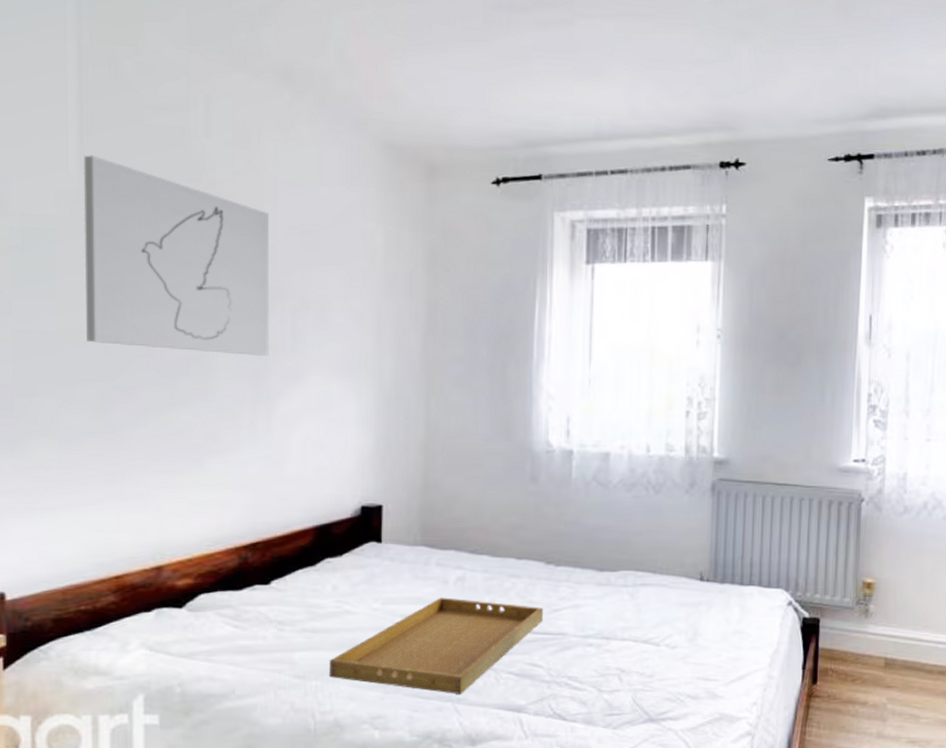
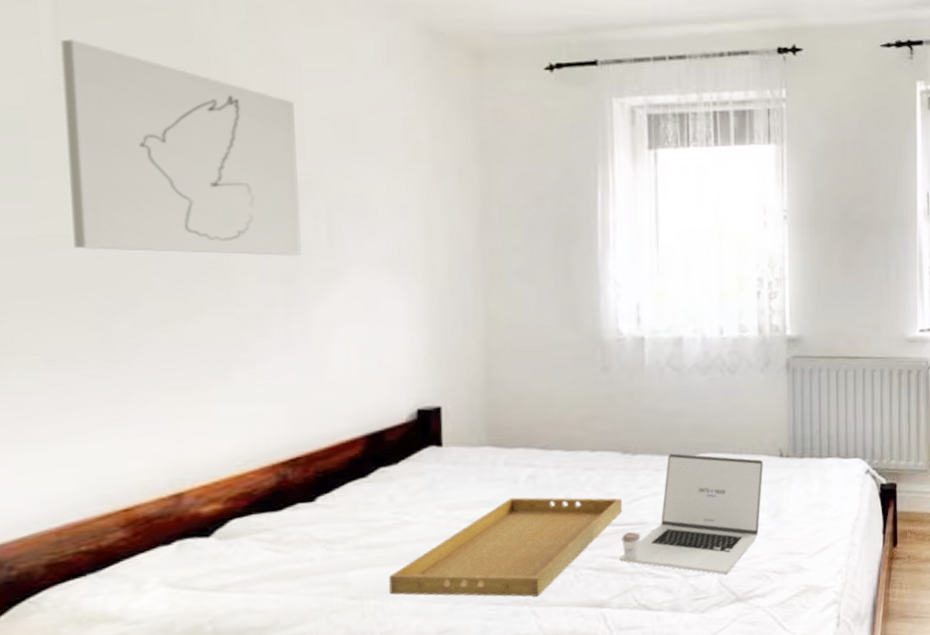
laptop: none [538,568,684,693] -> present [620,453,764,575]

